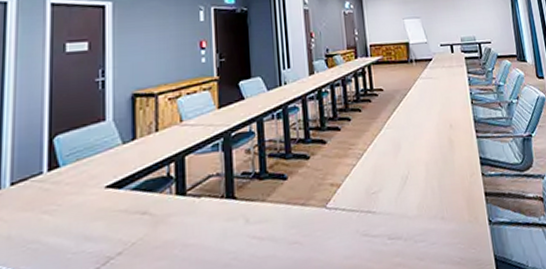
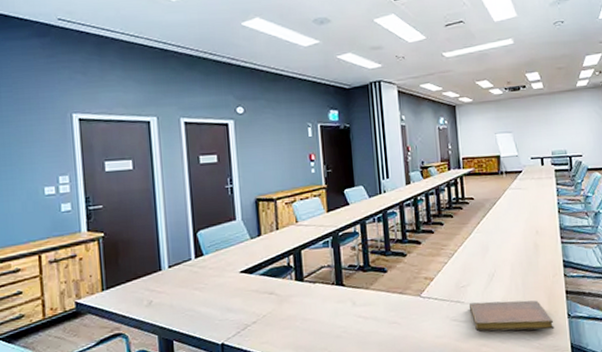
notebook: none [381,205,476,247] -> present [468,300,555,332]

